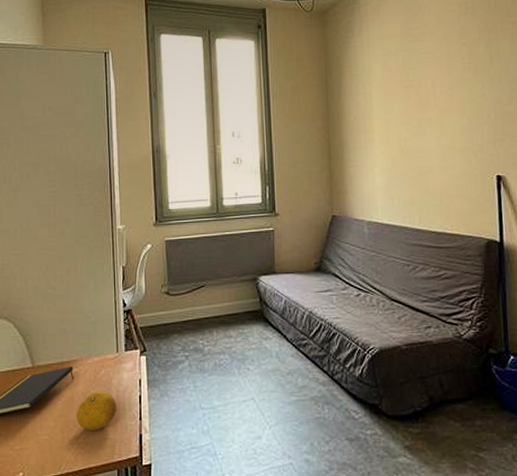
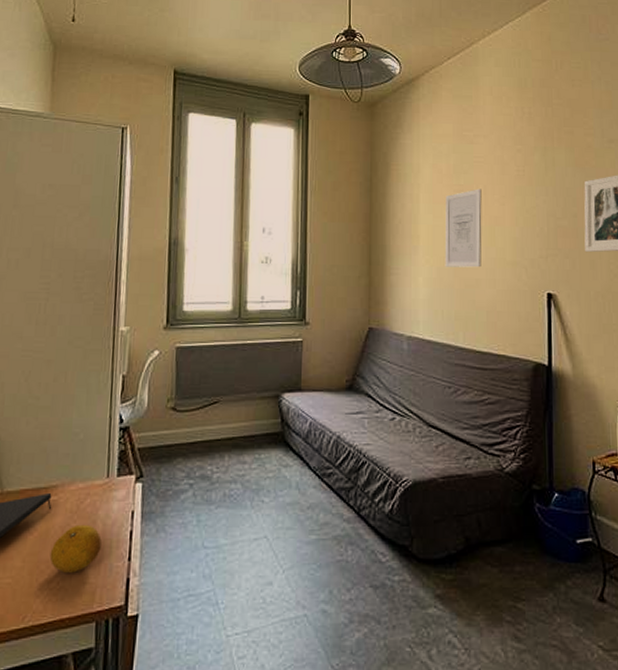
wall art: none [396,83,433,157] -> present [444,189,482,268]

